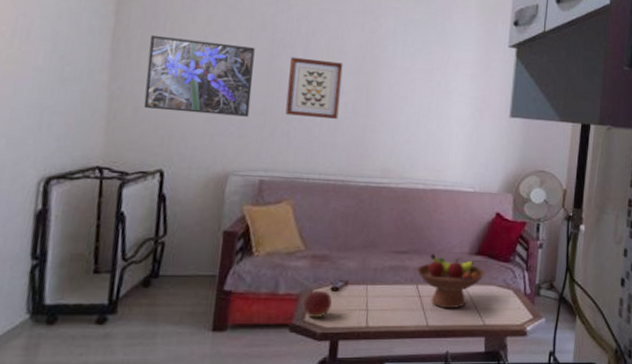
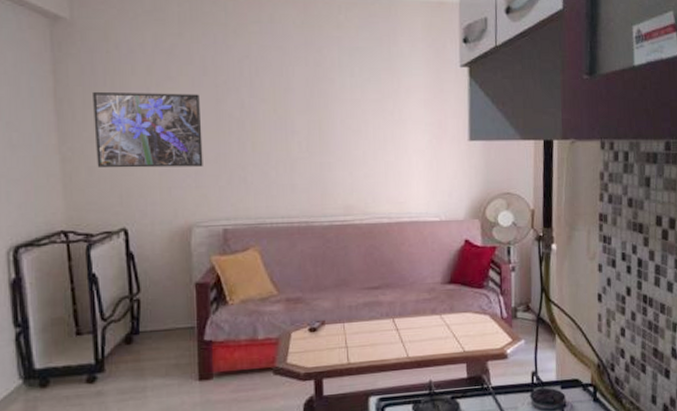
wall art: present [285,57,343,120] -> none [237,100,293,161]
apple: present [303,290,332,317] -> none [283,332,311,359]
fruit bowl: present [416,254,486,308] -> none [391,287,460,339]

